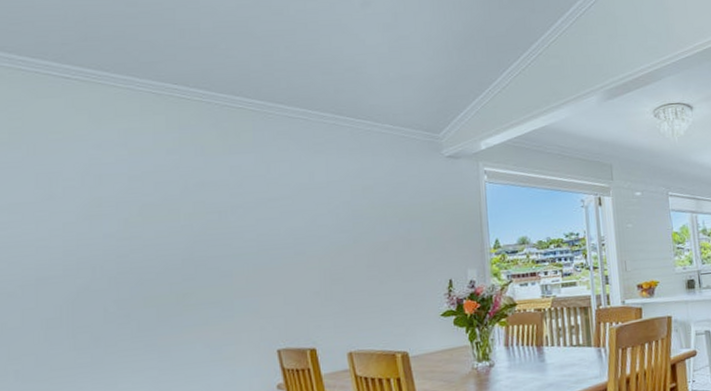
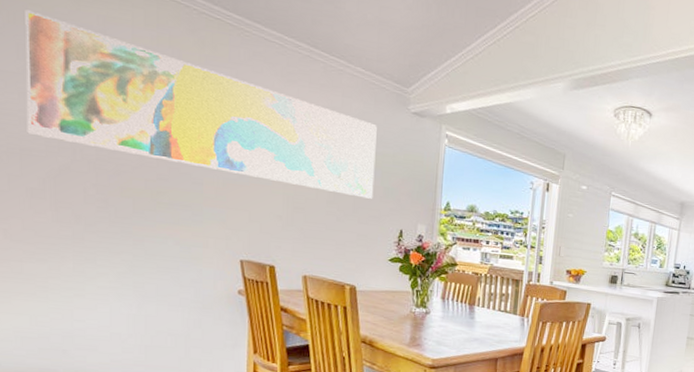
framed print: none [44,139,416,262] -> present [25,9,377,199]

